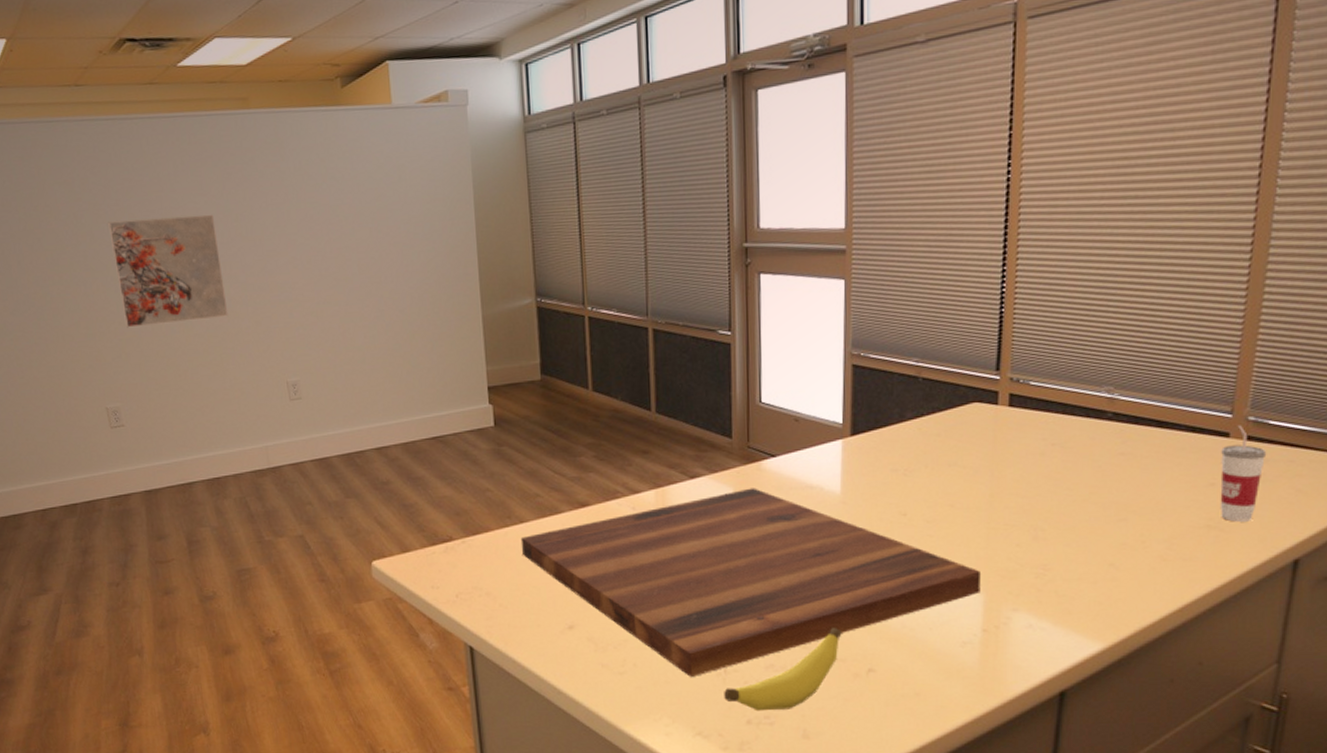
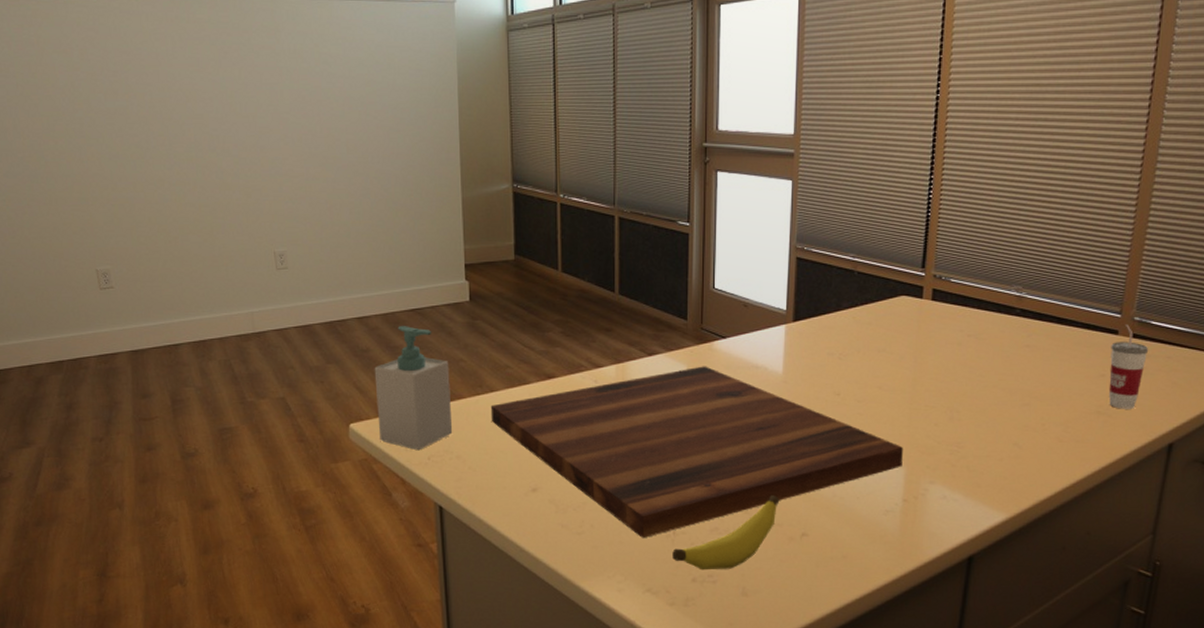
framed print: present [108,214,229,328] -> none [105,90,220,194]
soap bottle: none [395,454,482,587] -> present [374,325,453,450]

